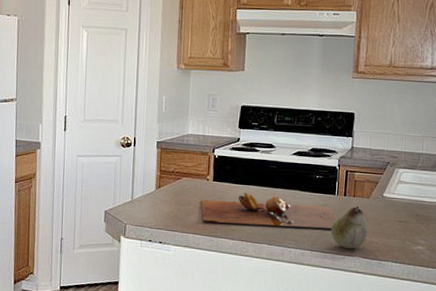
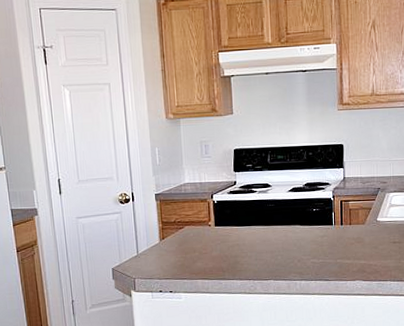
cutting board: present [201,192,339,229] -> none [206,232,338,266]
fruit: present [331,206,369,249] -> none [332,233,367,274]

